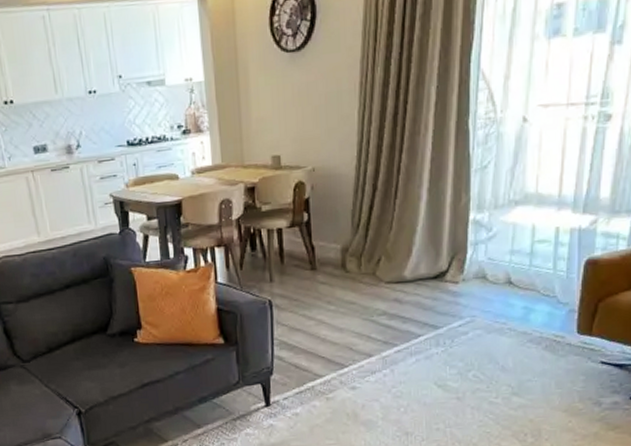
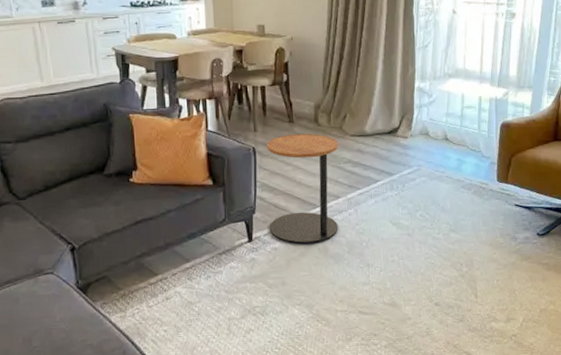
side table: none [285,282,372,409] -> present [267,133,339,244]

